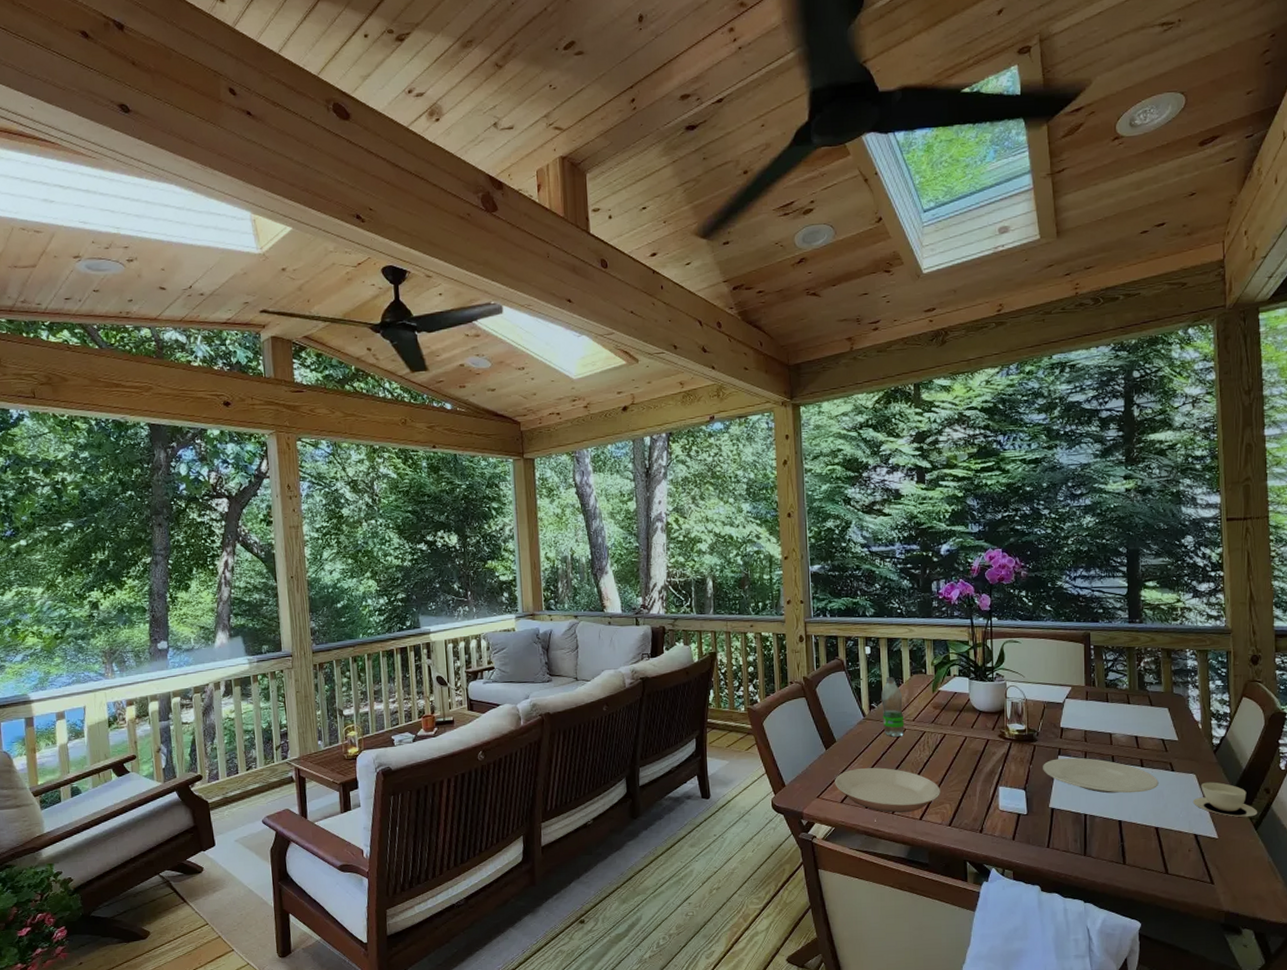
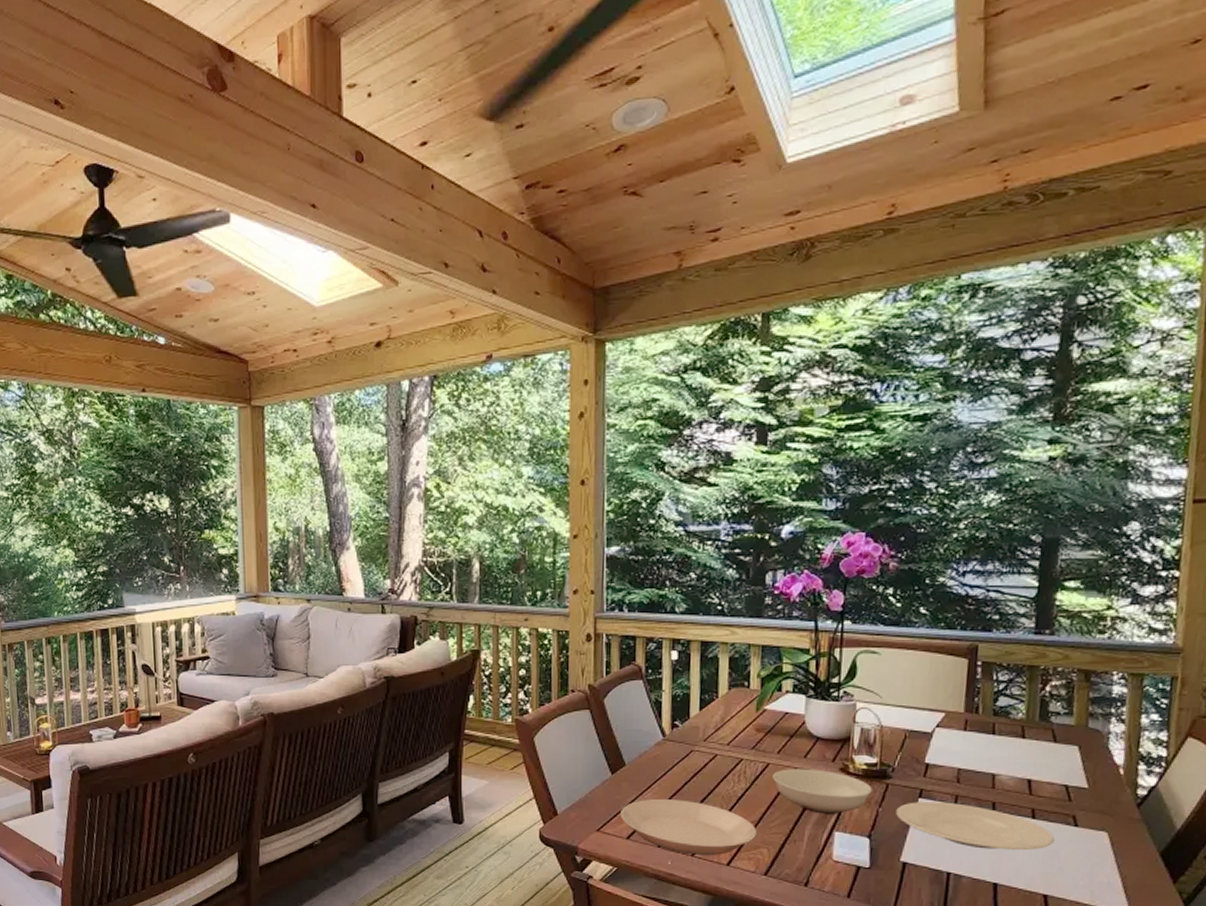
bottle: present [881,677,905,738] -> none [687,690,716,764]
bowl: none [949,736,1024,773] -> present [772,769,872,814]
teacup: present [1192,782,1258,818] -> none [1099,843,1192,891]

